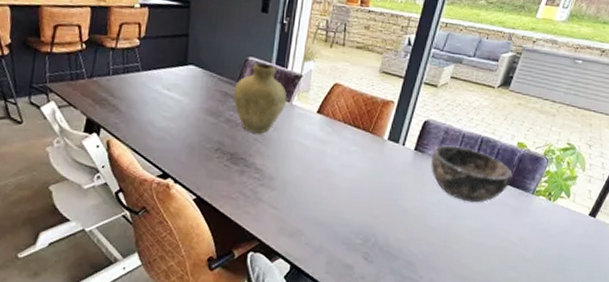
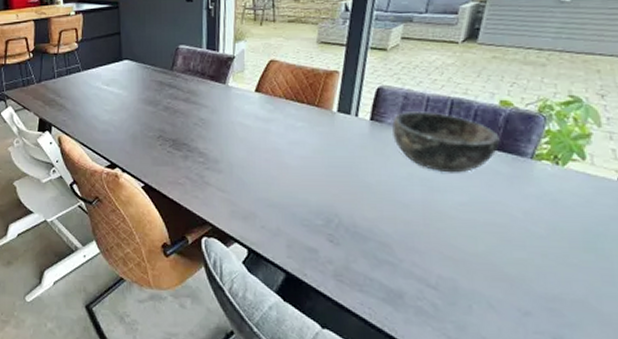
vase: present [233,63,288,134] -> none [168,50,223,118]

